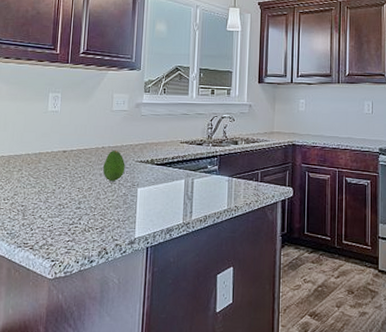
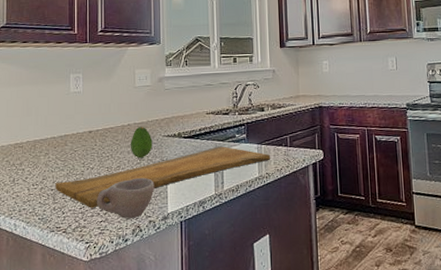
cutting board: none [26,176,240,227] -> present [55,146,270,208]
cup: none [65,200,124,240] -> present [96,177,155,219]

